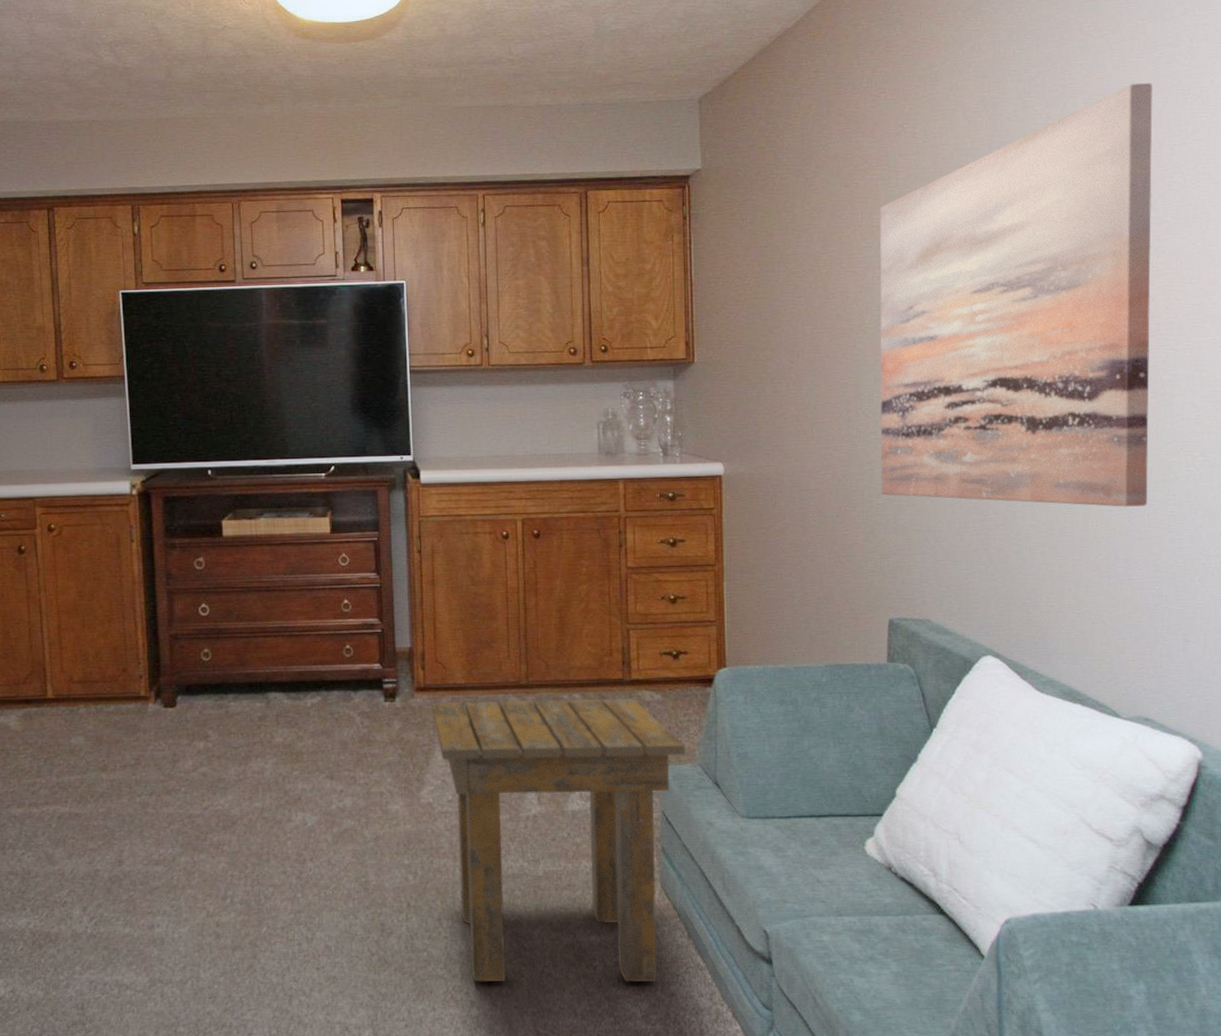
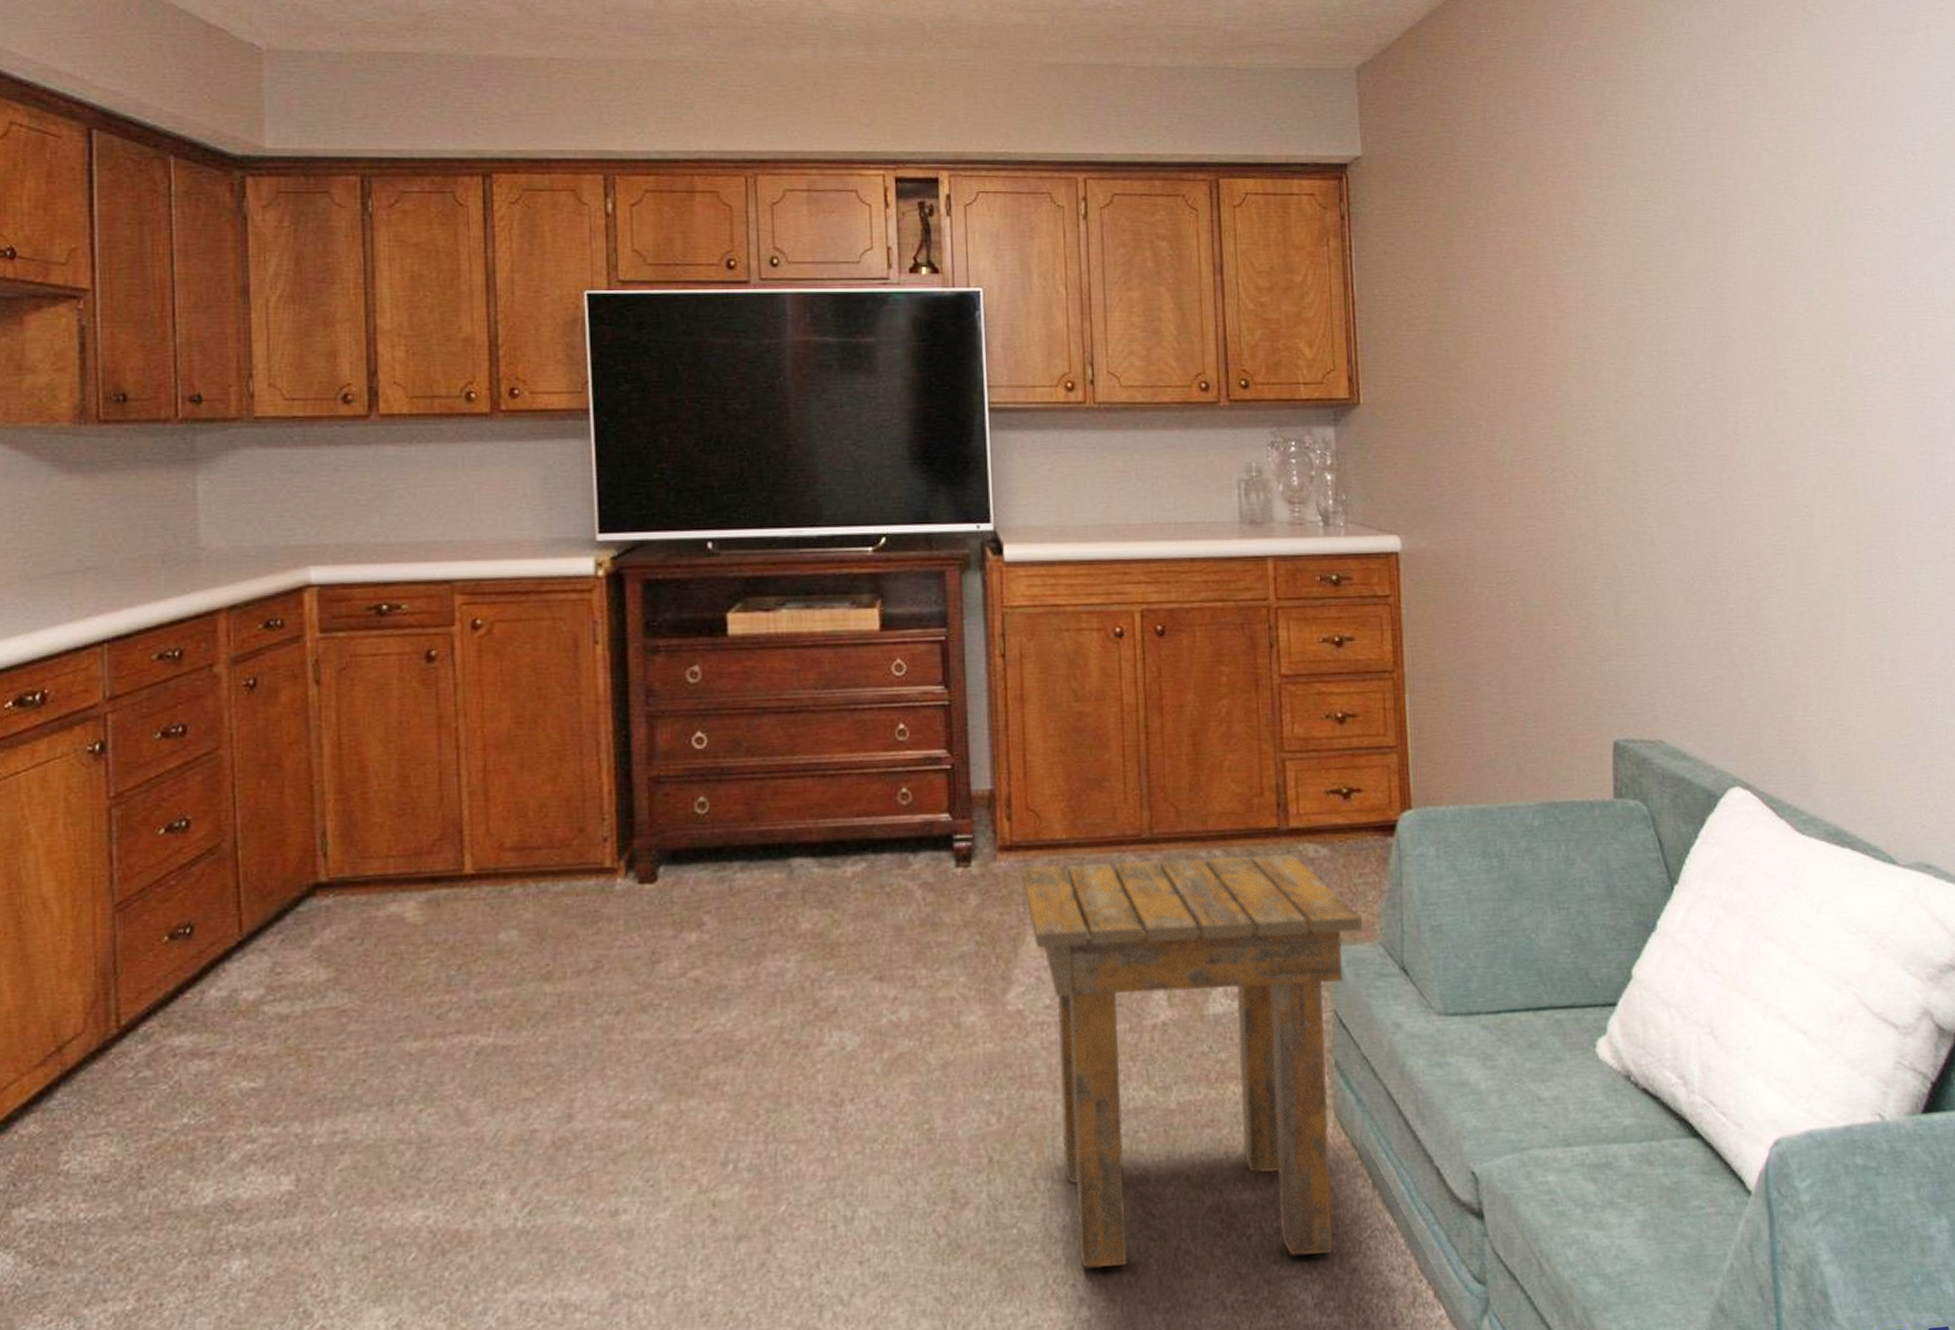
wall art: present [879,82,1153,508] -> none [1581,74,1913,595]

